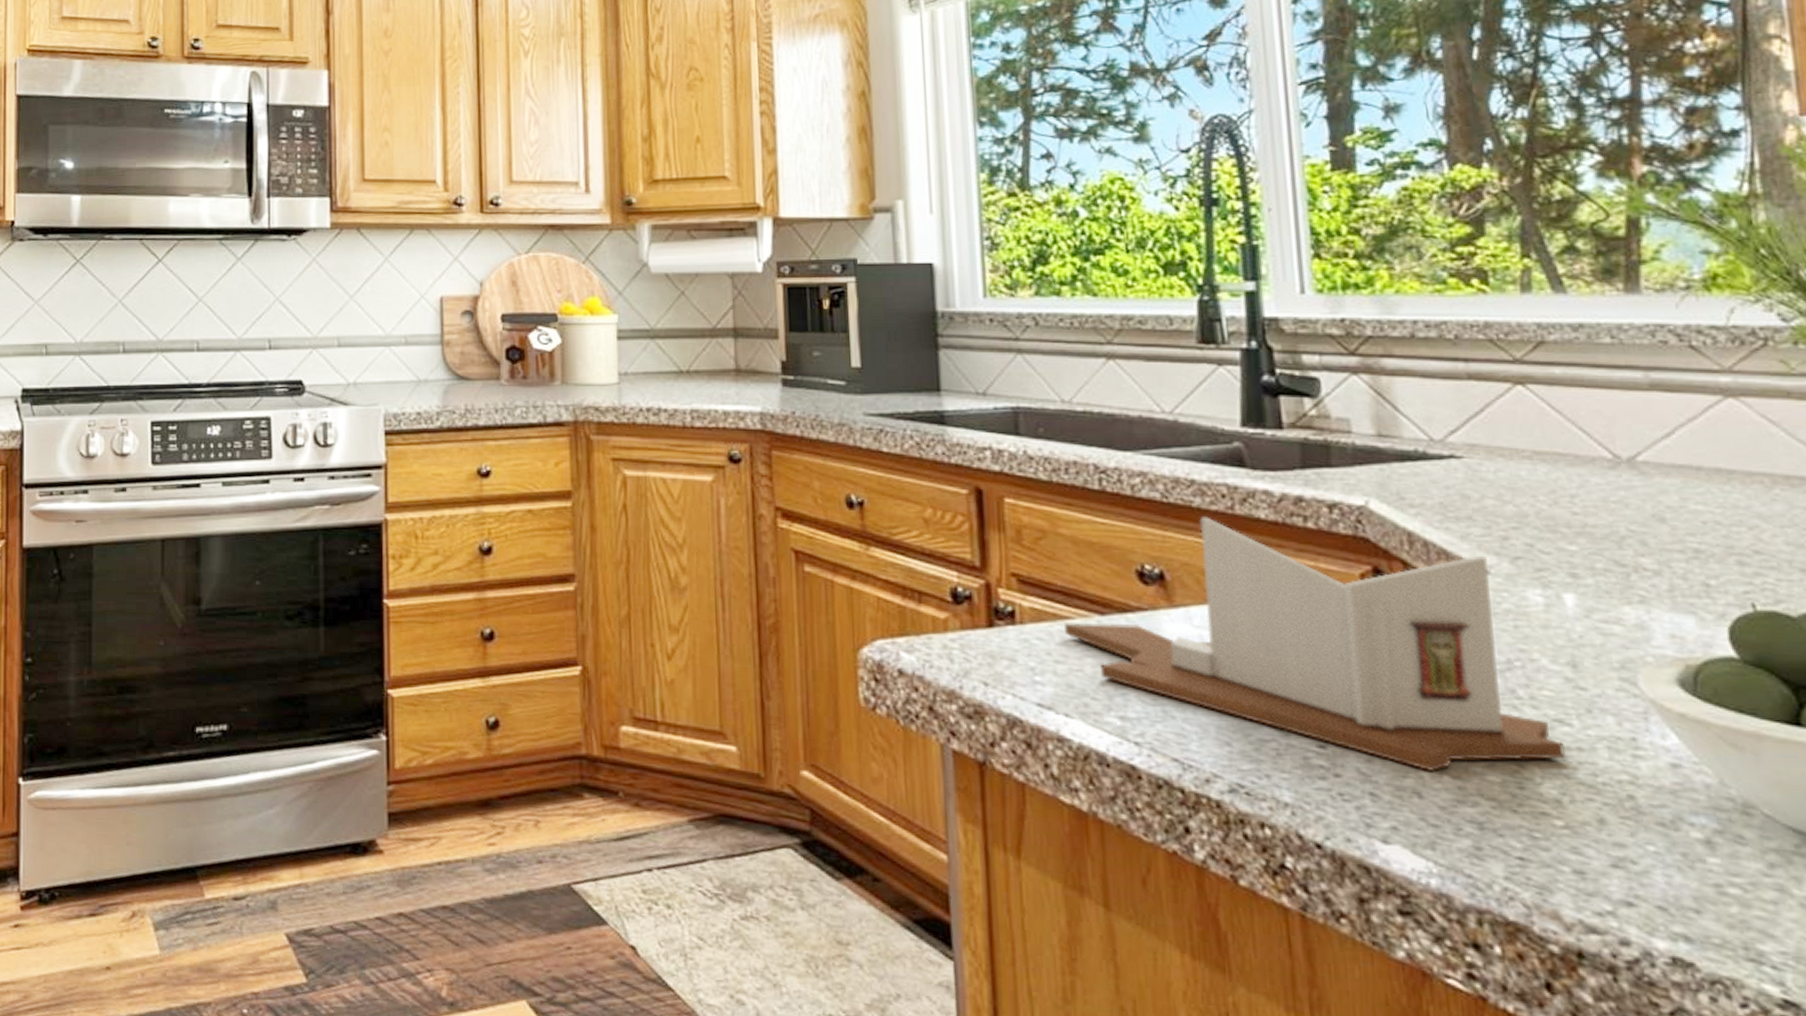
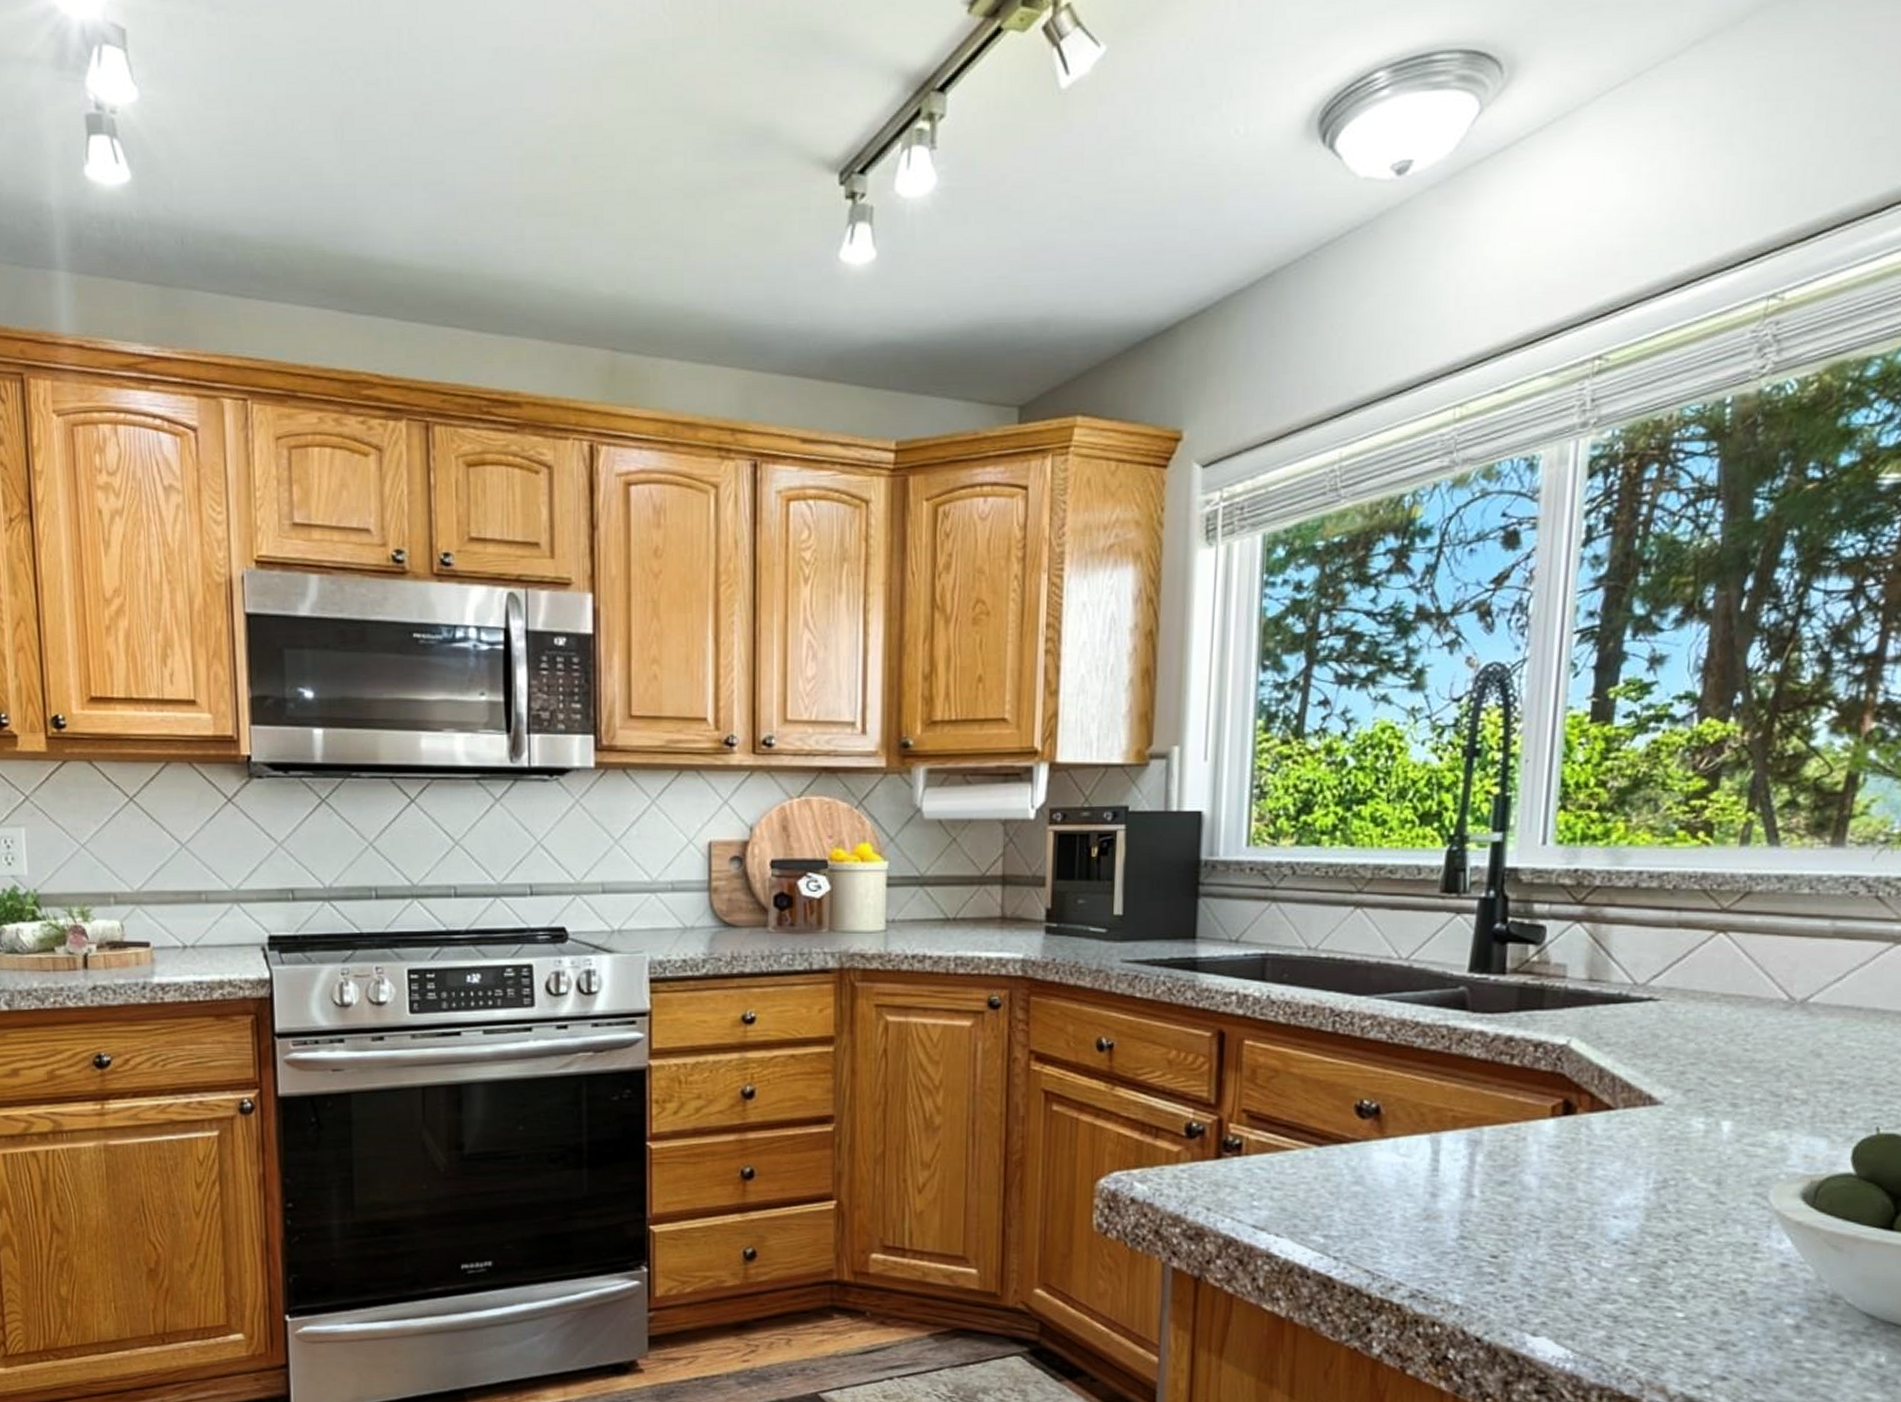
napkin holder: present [1065,516,1565,771] -> none [1285,1056,1697,1275]

